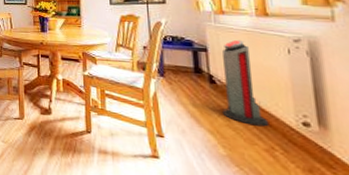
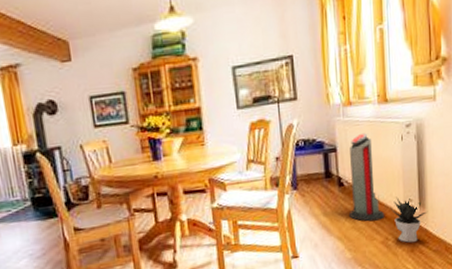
potted plant: none [276,108,333,163] -> present [390,195,428,243]

